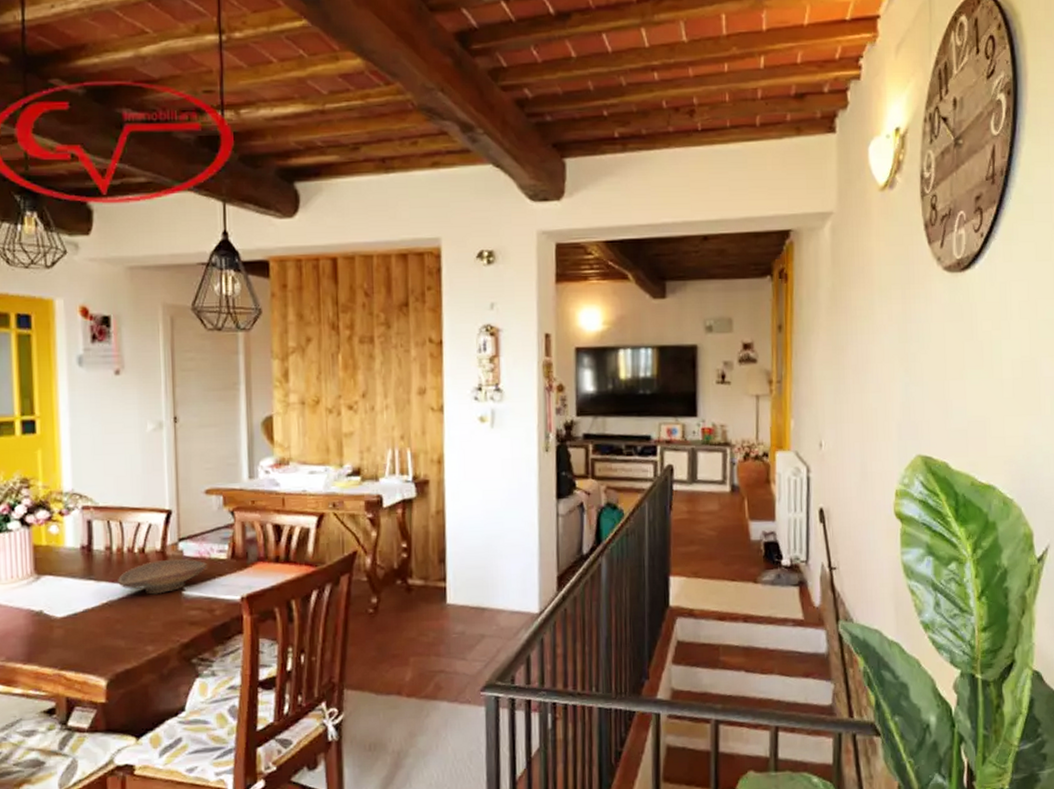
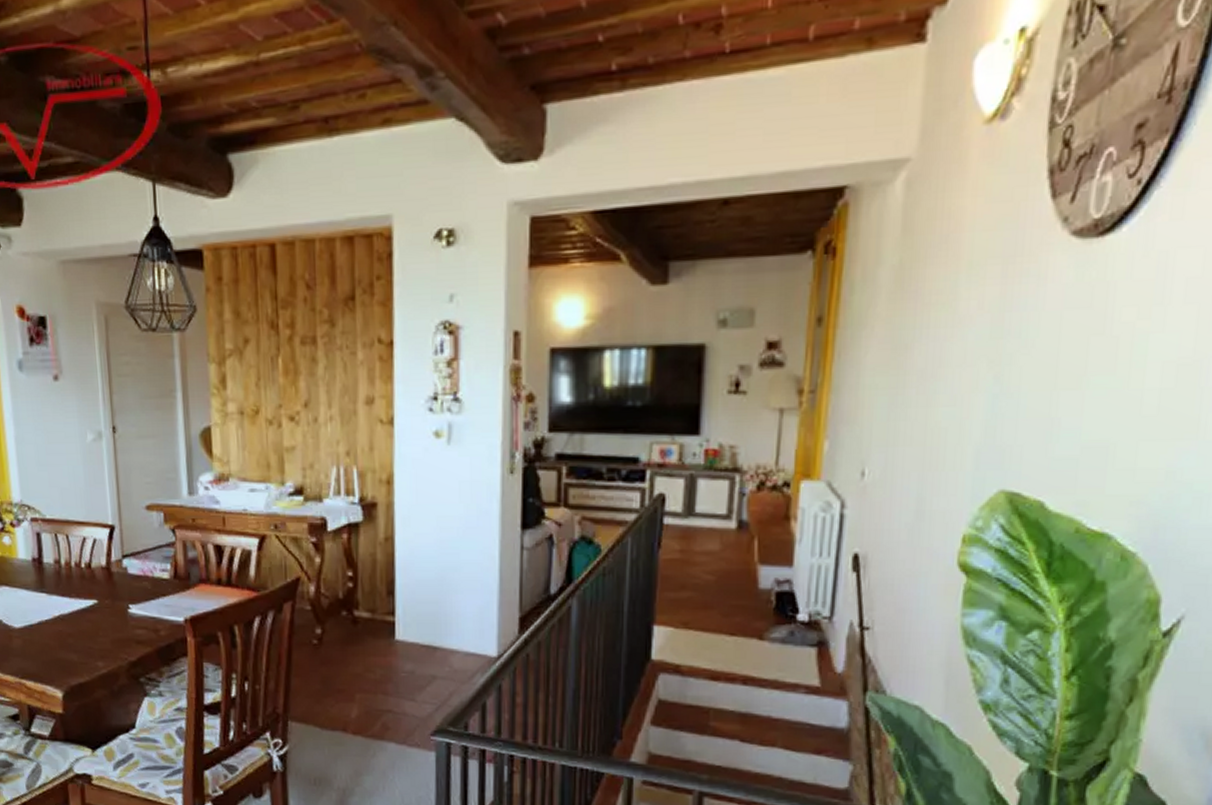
decorative bowl: present [118,559,207,595] -> none [67,577,151,611]

